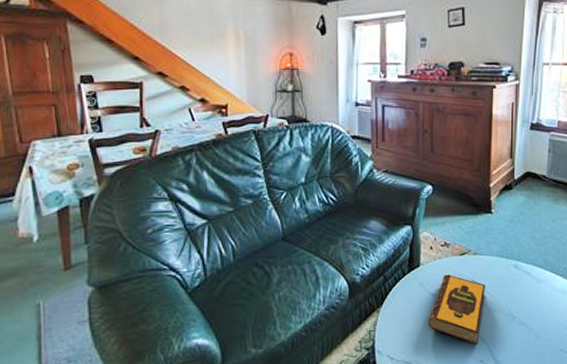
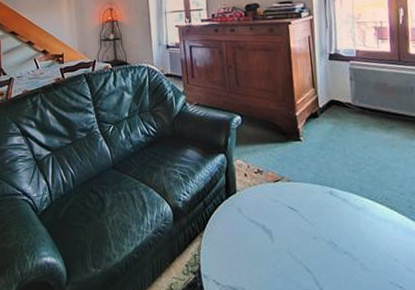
hardback book: present [428,274,485,346] -> none [249,201,304,274]

